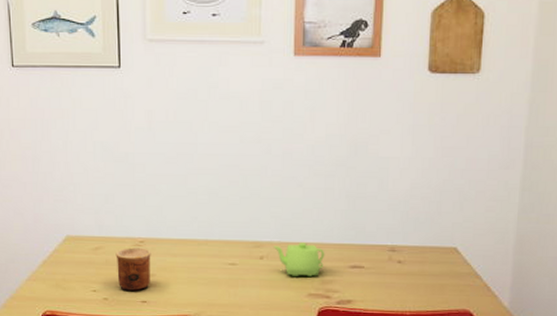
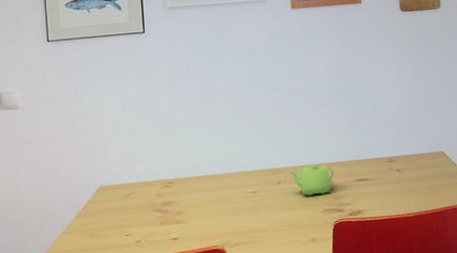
cup: present [115,247,151,291] -> none [146,188,180,231]

